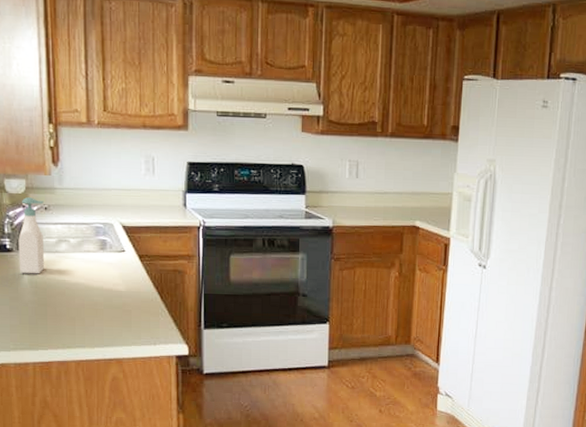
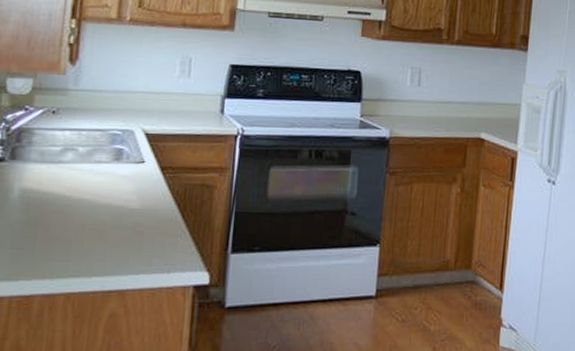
soap bottle: present [18,197,45,274] -> none [9,99,52,189]

